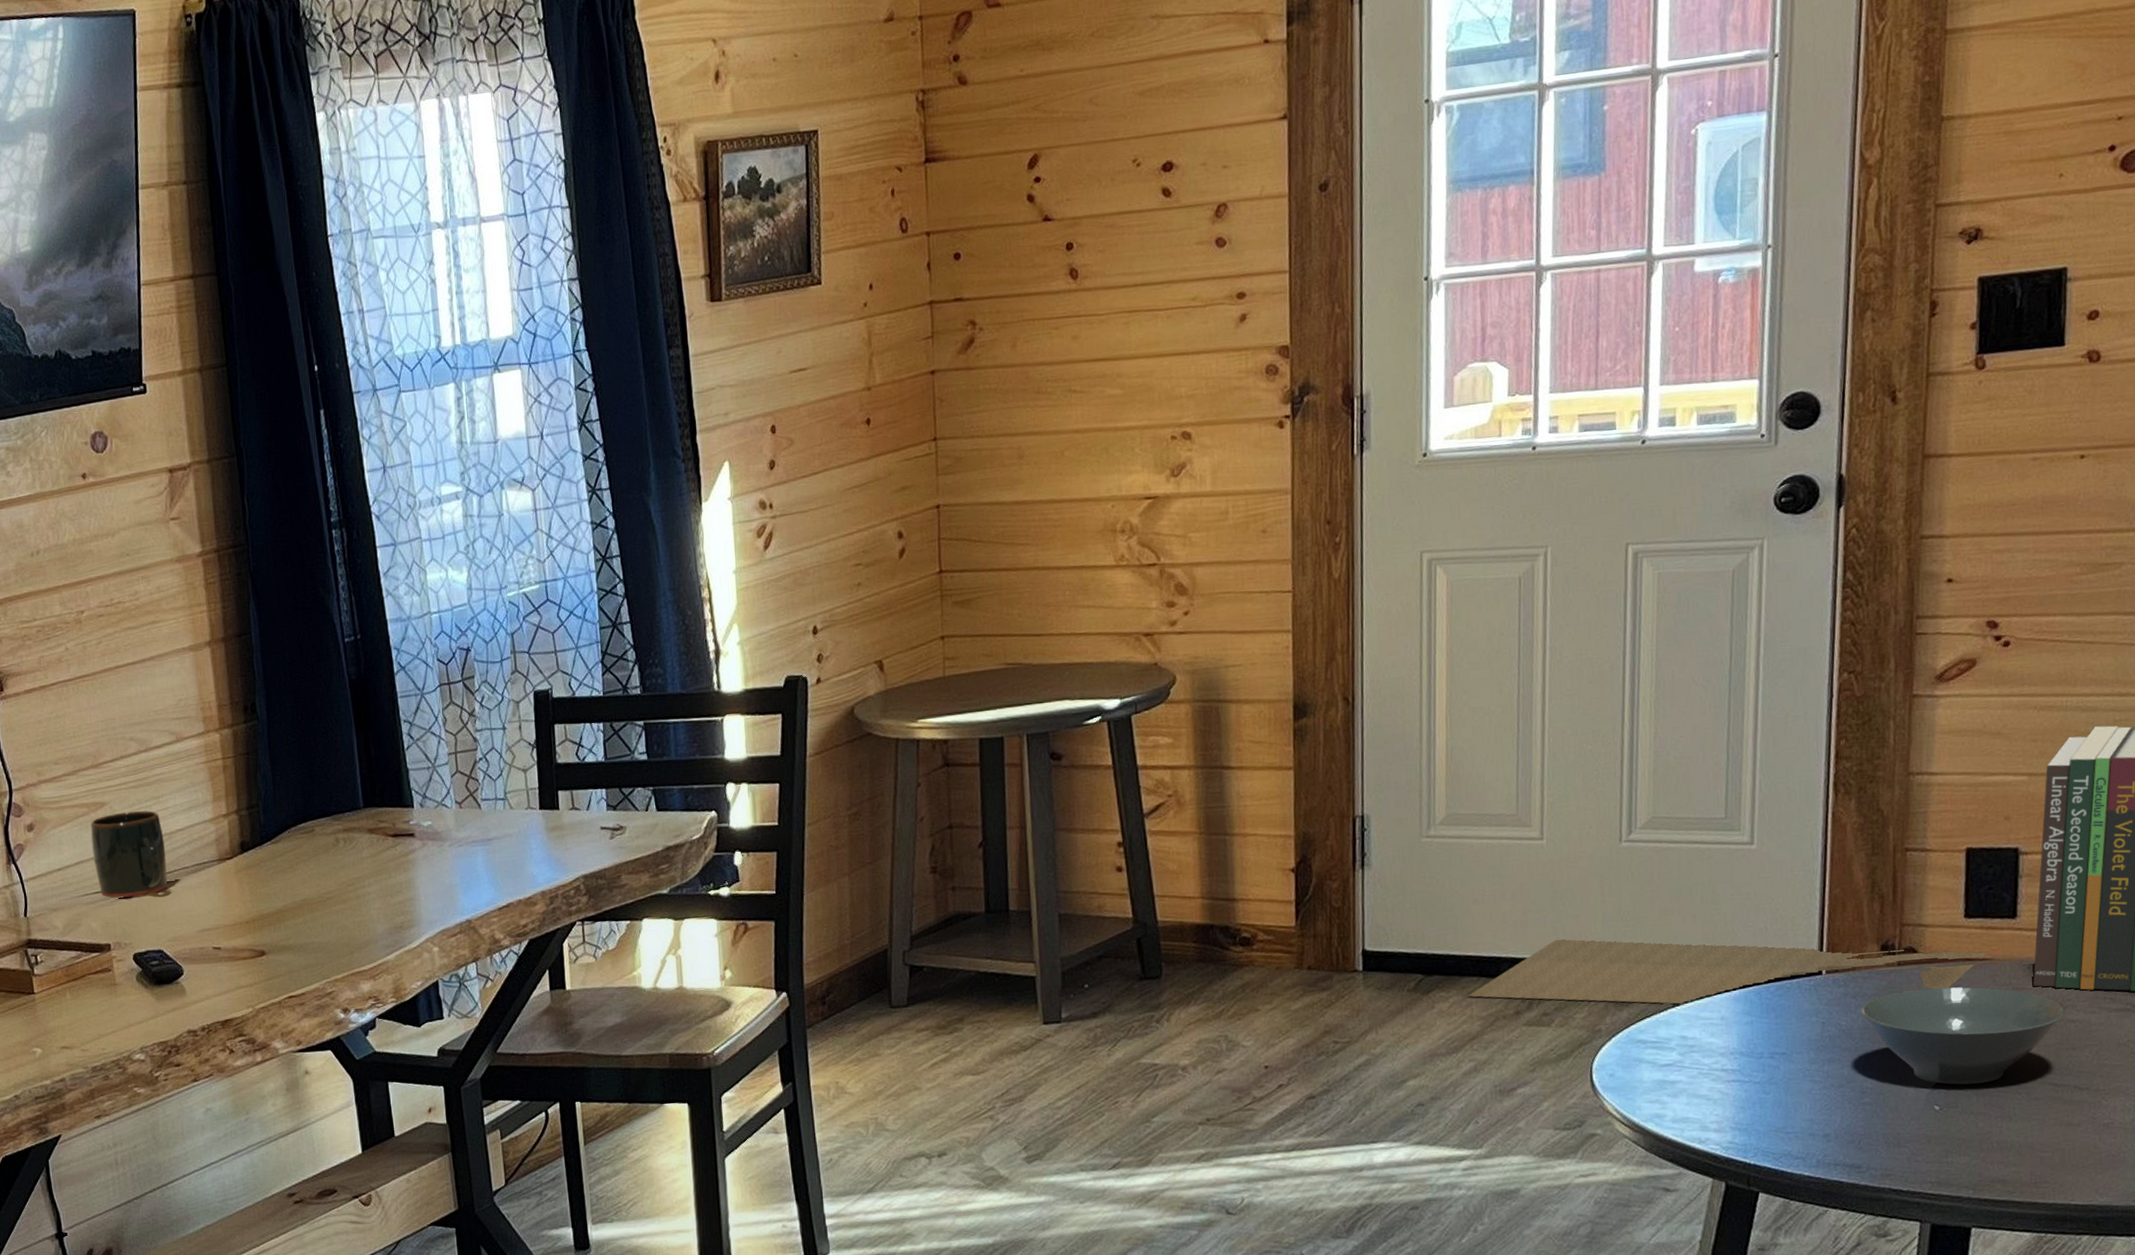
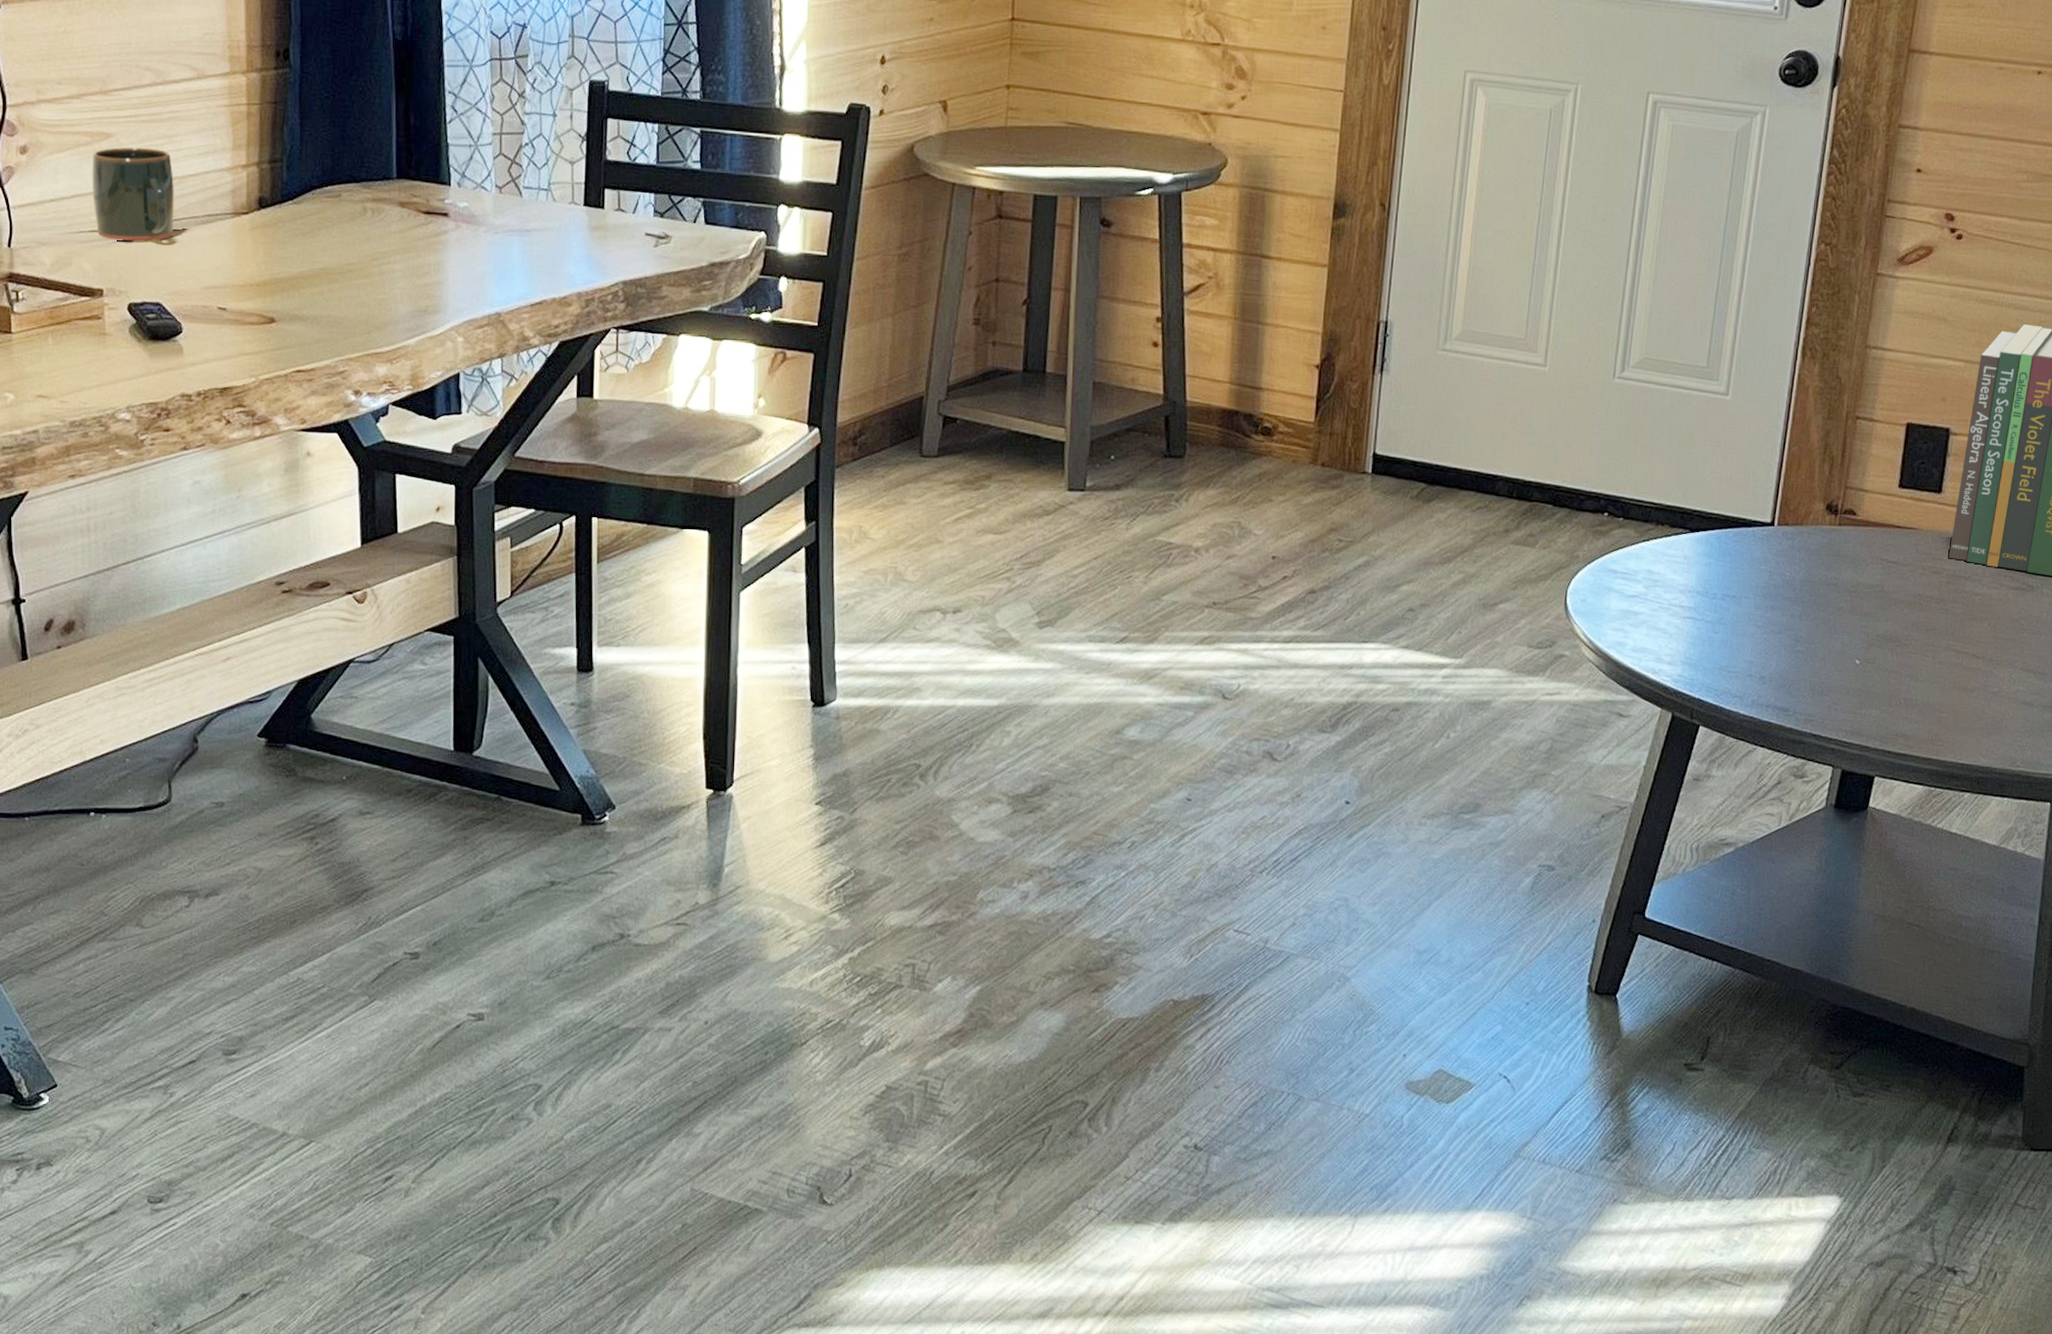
doormat: present [1468,938,1989,1010] -> none [1464,463,1916,563]
bowl: present [1861,987,2066,1085] -> none [1803,550,1973,644]

